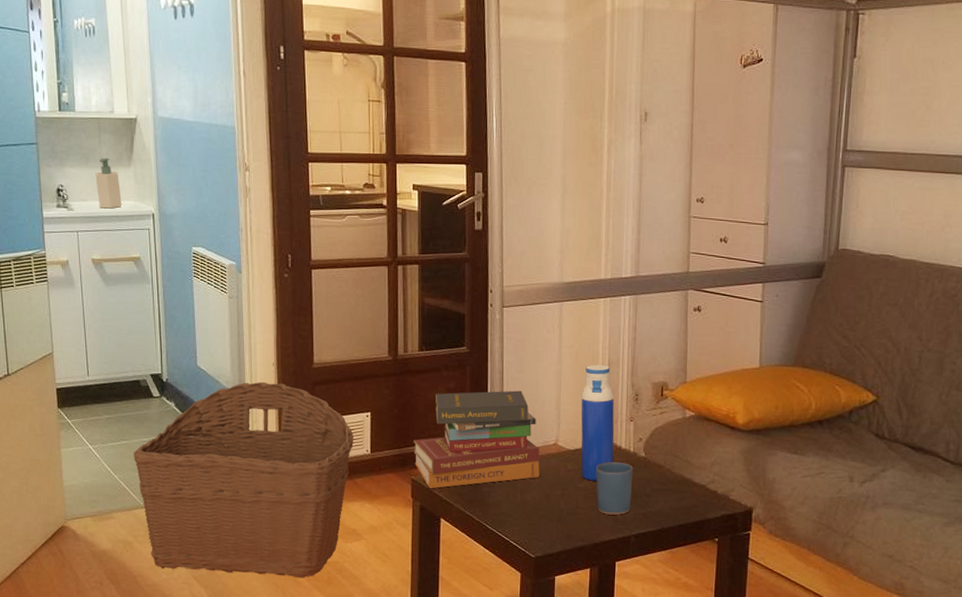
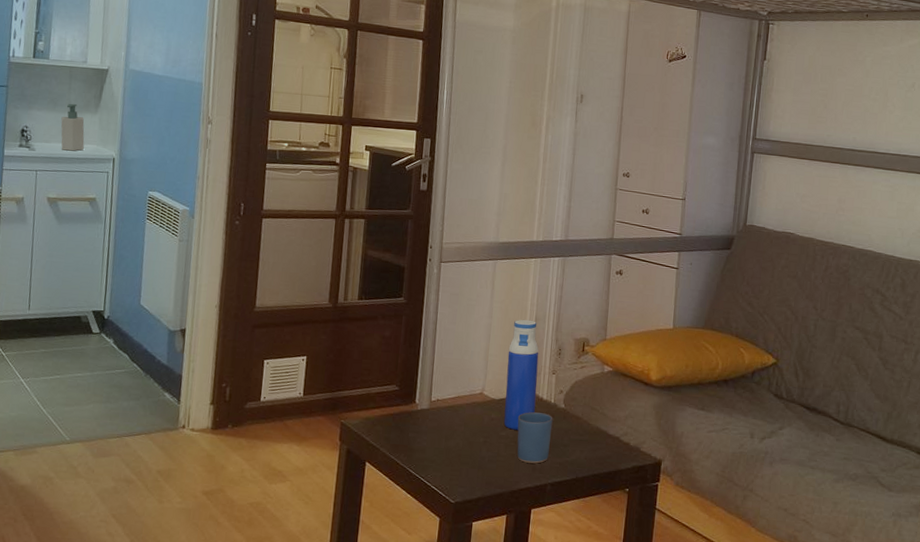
wicker basket: present [133,381,354,578] -> none [65,322,288,519]
books: present [413,390,540,489] -> none [345,340,467,433]

